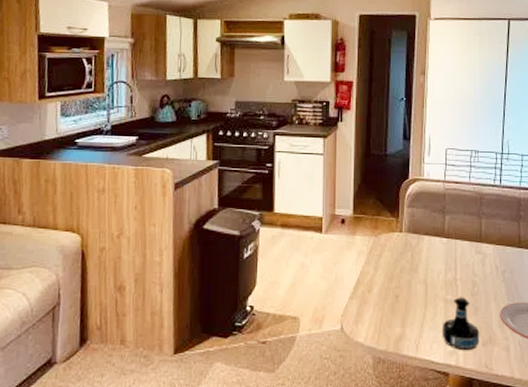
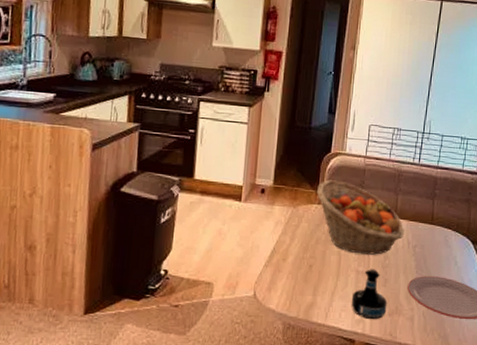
fruit basket: none [398,206,490,282] -> present [317,180,404,255]

